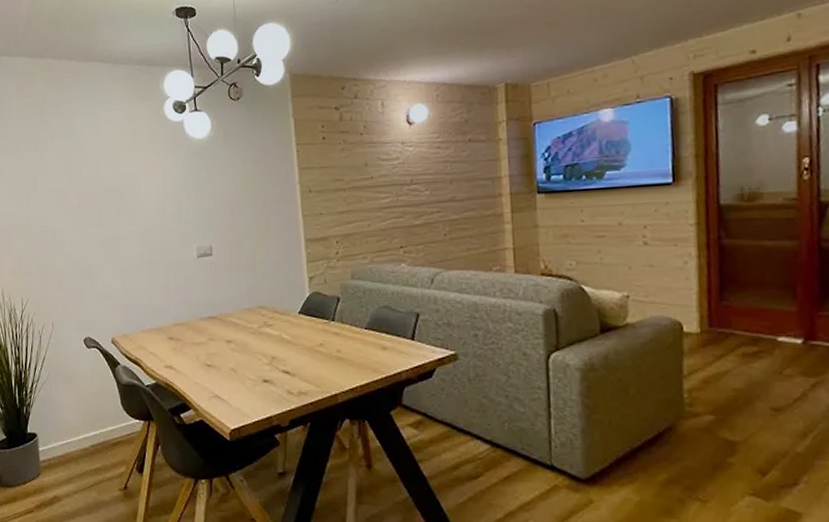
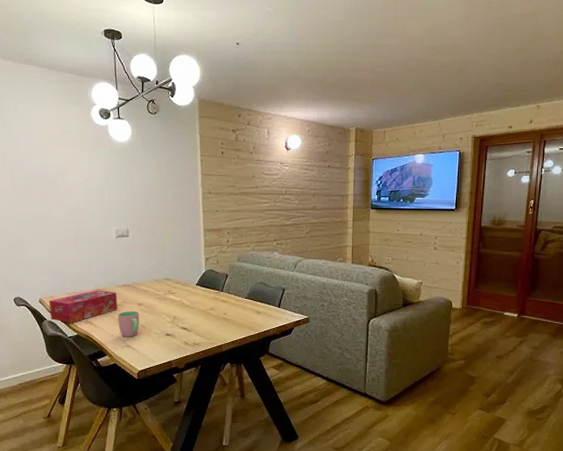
tissue box: none [123,324,203,368] -> present [49,290,118,323]
cup: none [202,350,230,385] -> present [117,310,139,337]

